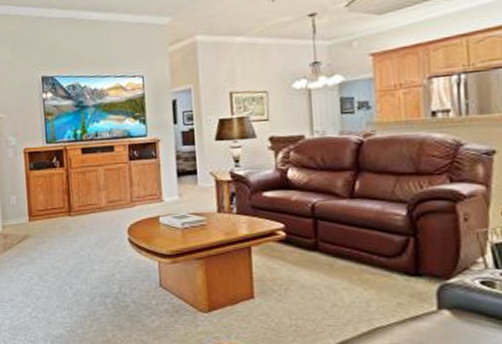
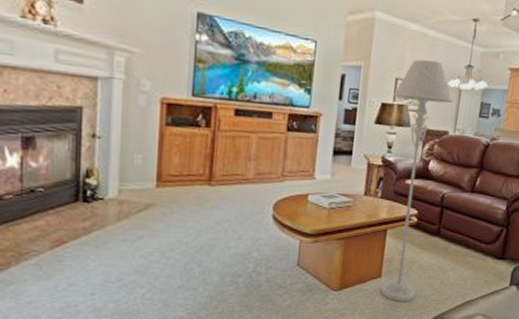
floor lamp: none [230,66,303,327] -> present [380,59,454,302]

